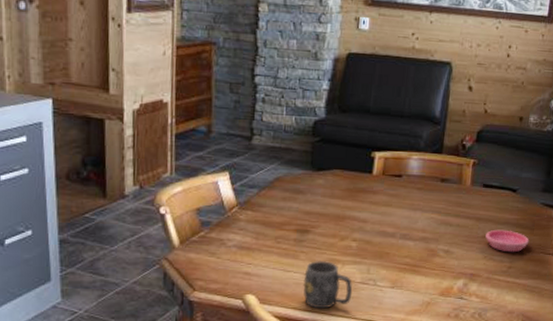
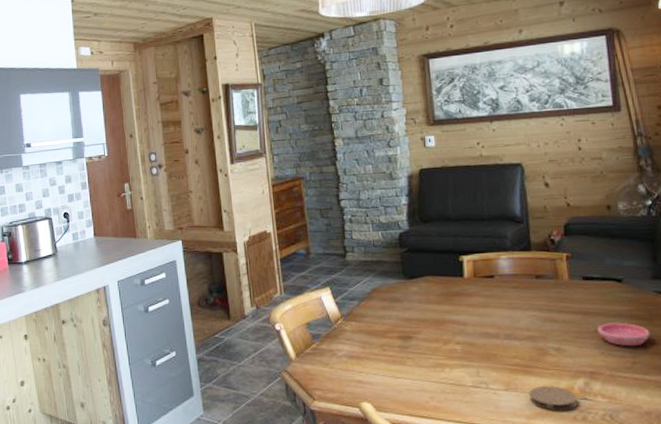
mug: present [303,260,353,309] -> none [414,365,466,415]
coaster: none [412,285,454,308] -> present [529,386,578,411]

